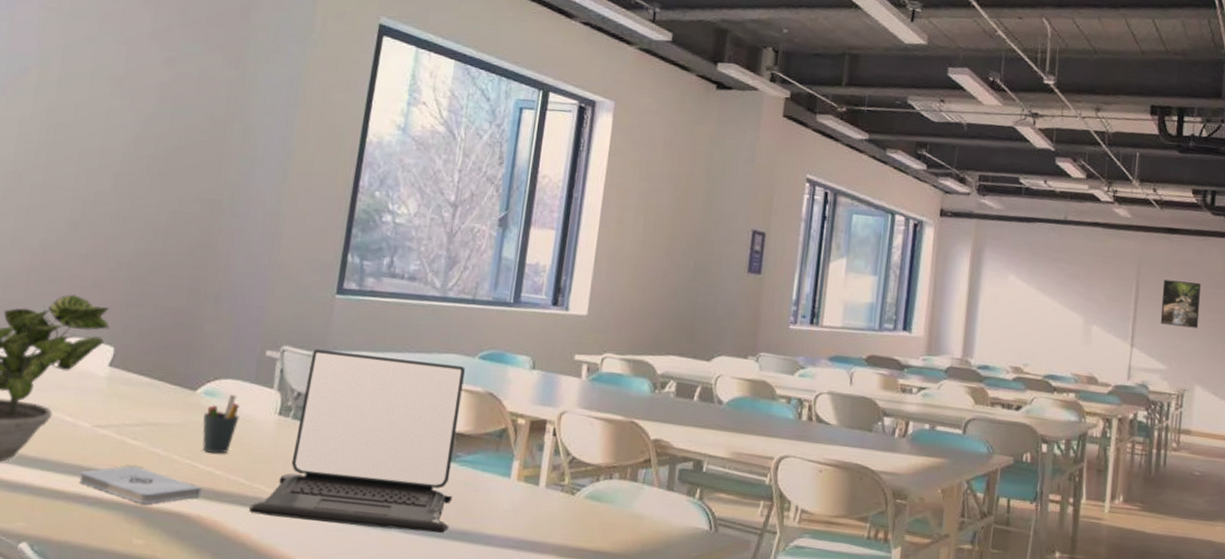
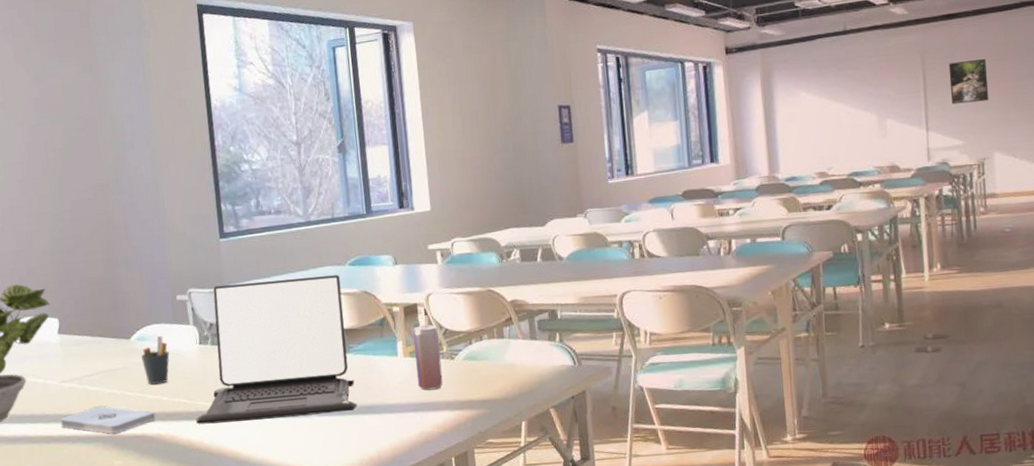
beverage can: none [525,446,564,527] -> present [413,324,443,390]

